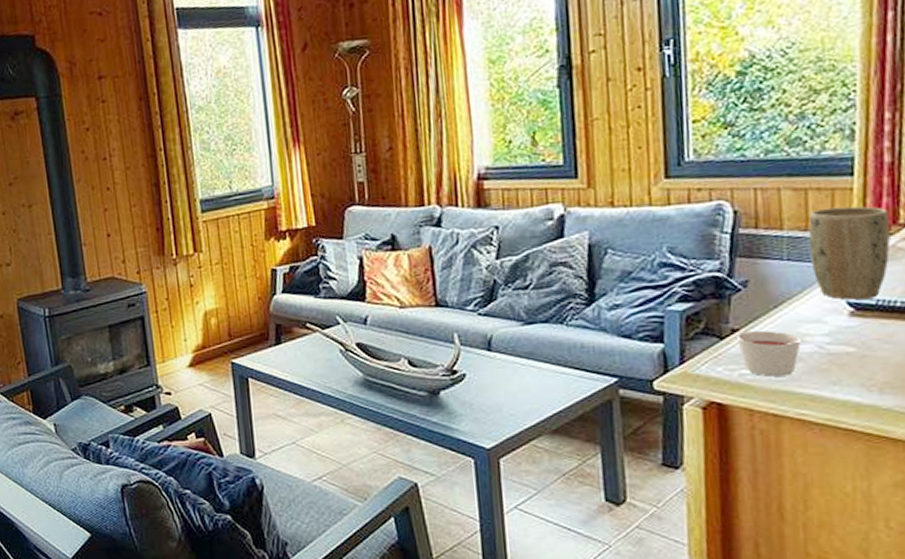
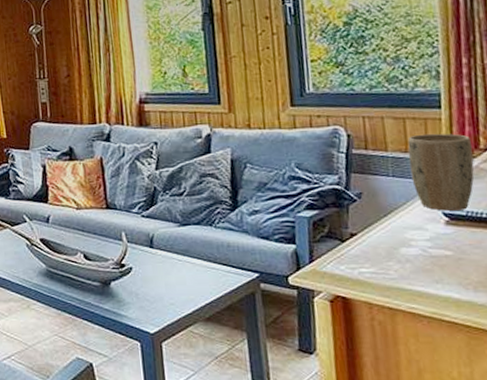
candle: present [737,331,801,377] -> none [355,236,408,275]

